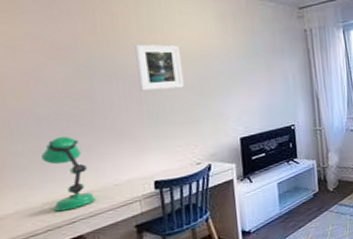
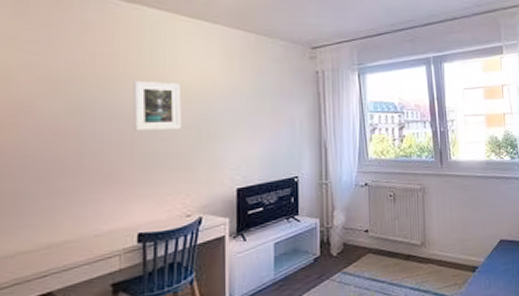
desk lamp: present [40,136,96,212] -> none [19,178,73,263]

